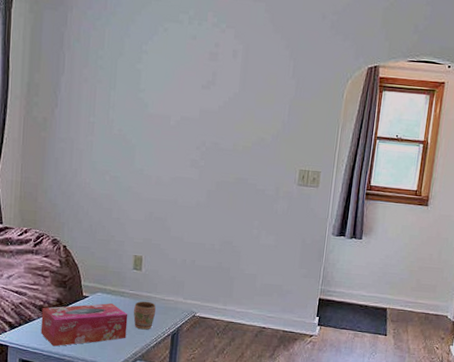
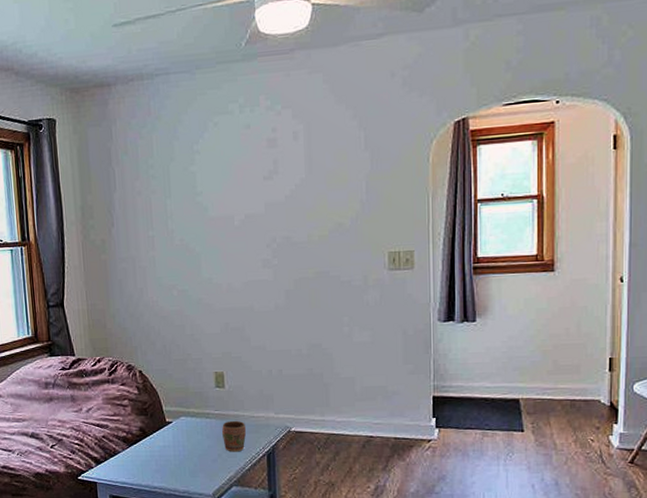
tissue box: present [40,303,128,347] -> none [126,427,218,479]

